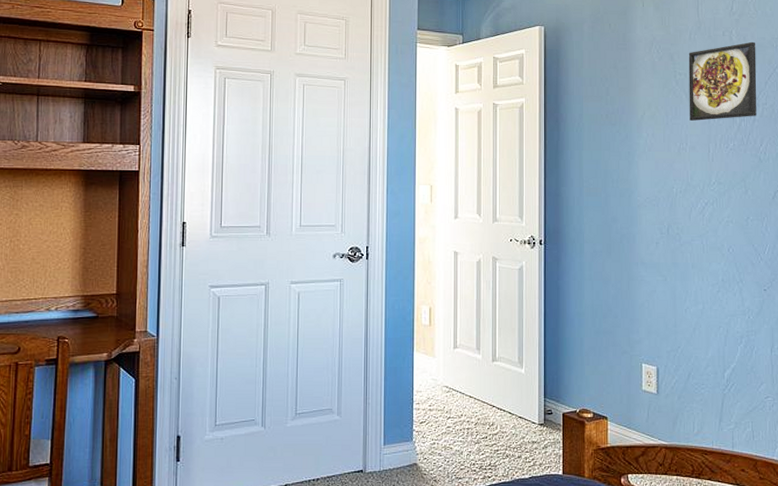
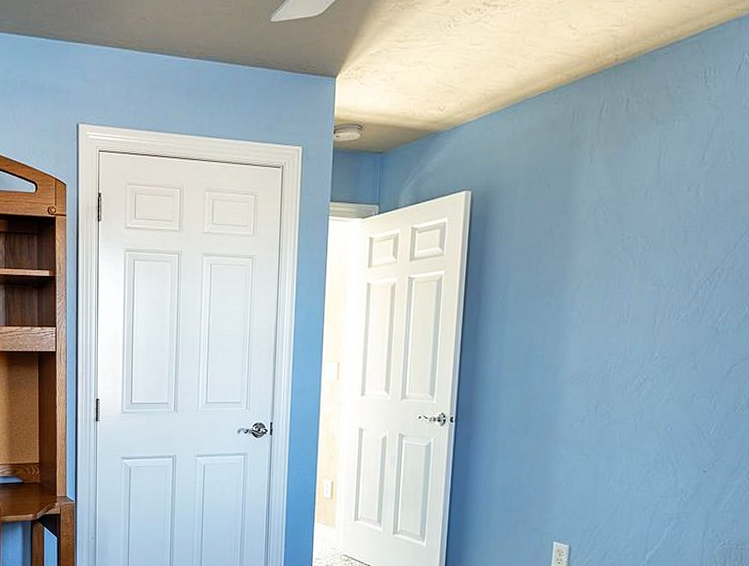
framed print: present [688,41,757,121] -> none [634,196,729,289]

